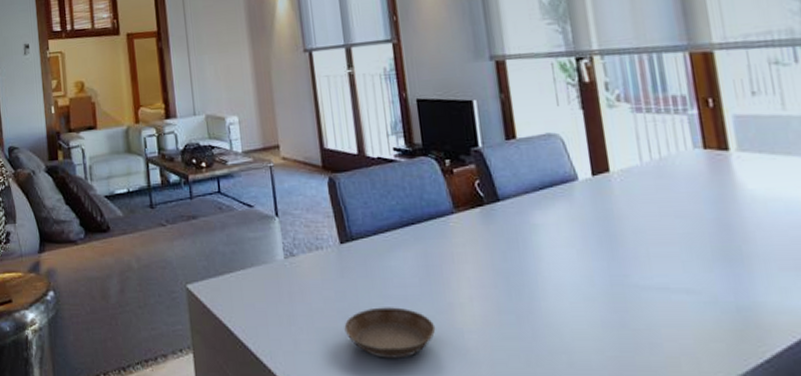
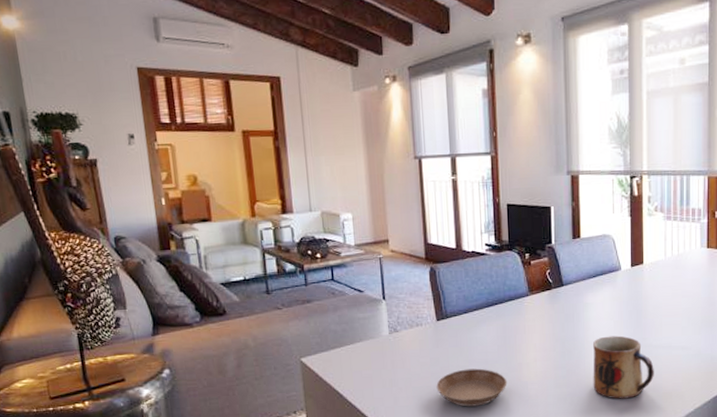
mug: none [550,270,648,362] -> present [593,335,654,399]

